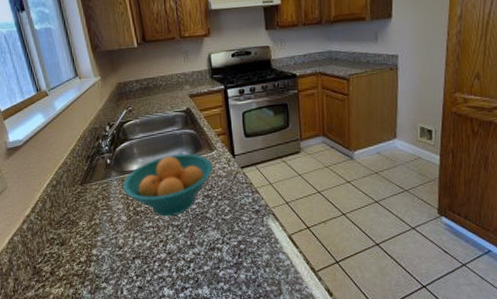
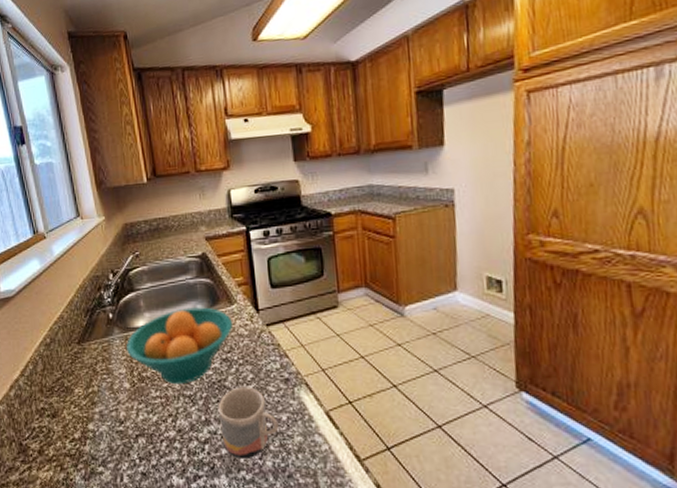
mug: none [201,217,251,274] -> present [218,387,279,460]

